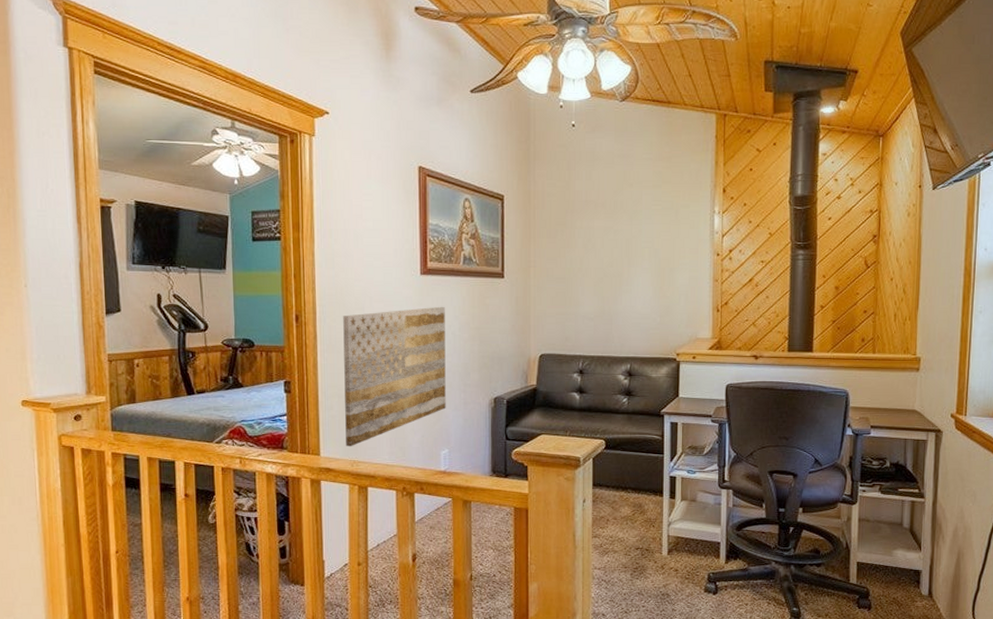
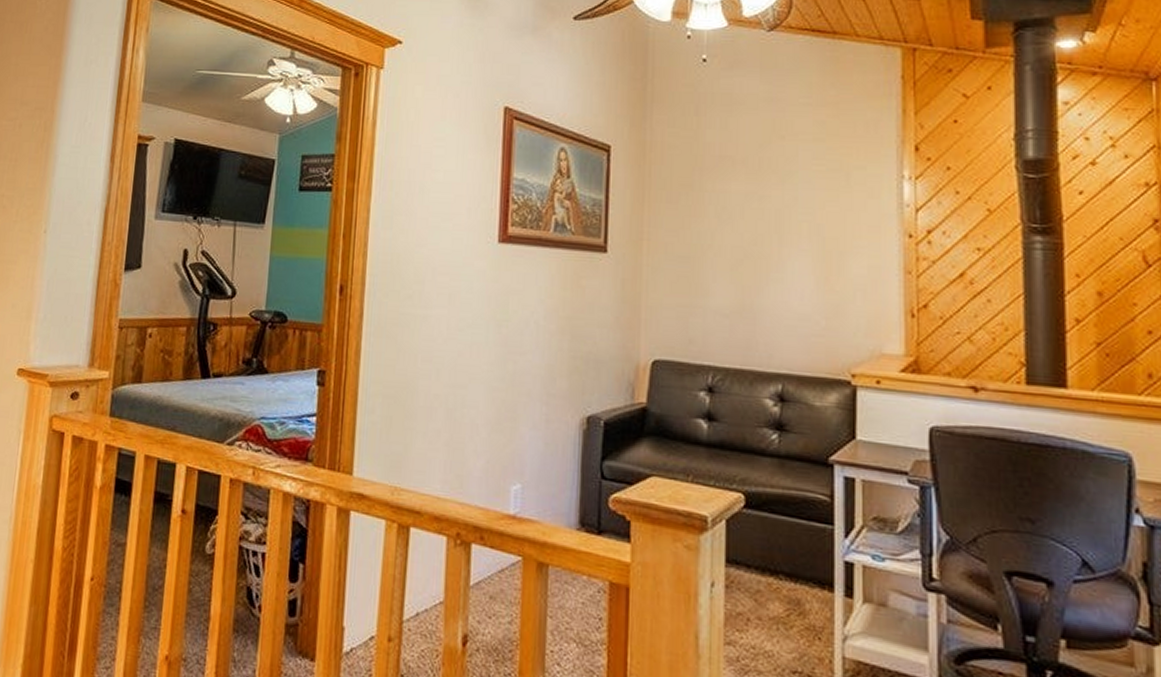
wall art: present [343,306,446,447] -> none [387,285,527,468]

